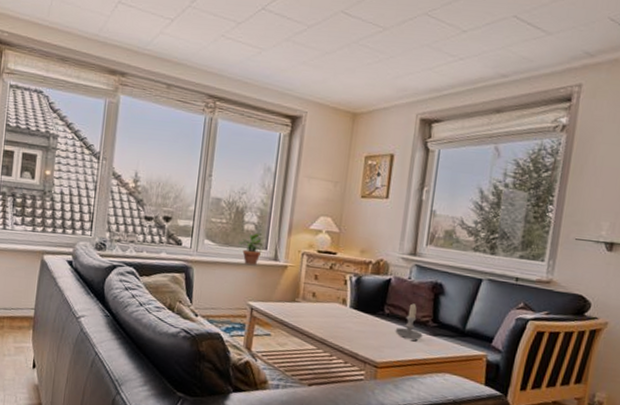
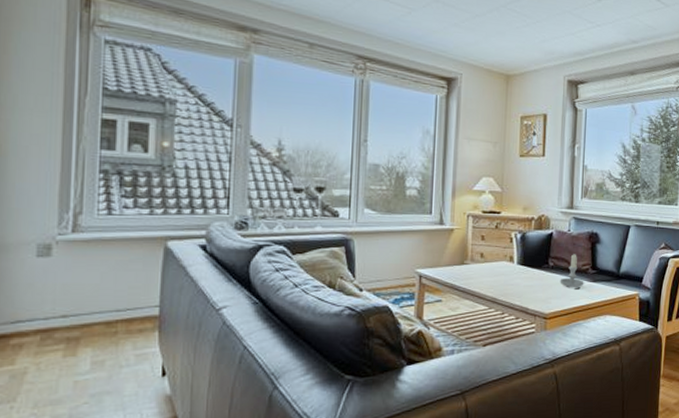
potted plant: present [238,233,263,266] -> none [401,198,427,232]

